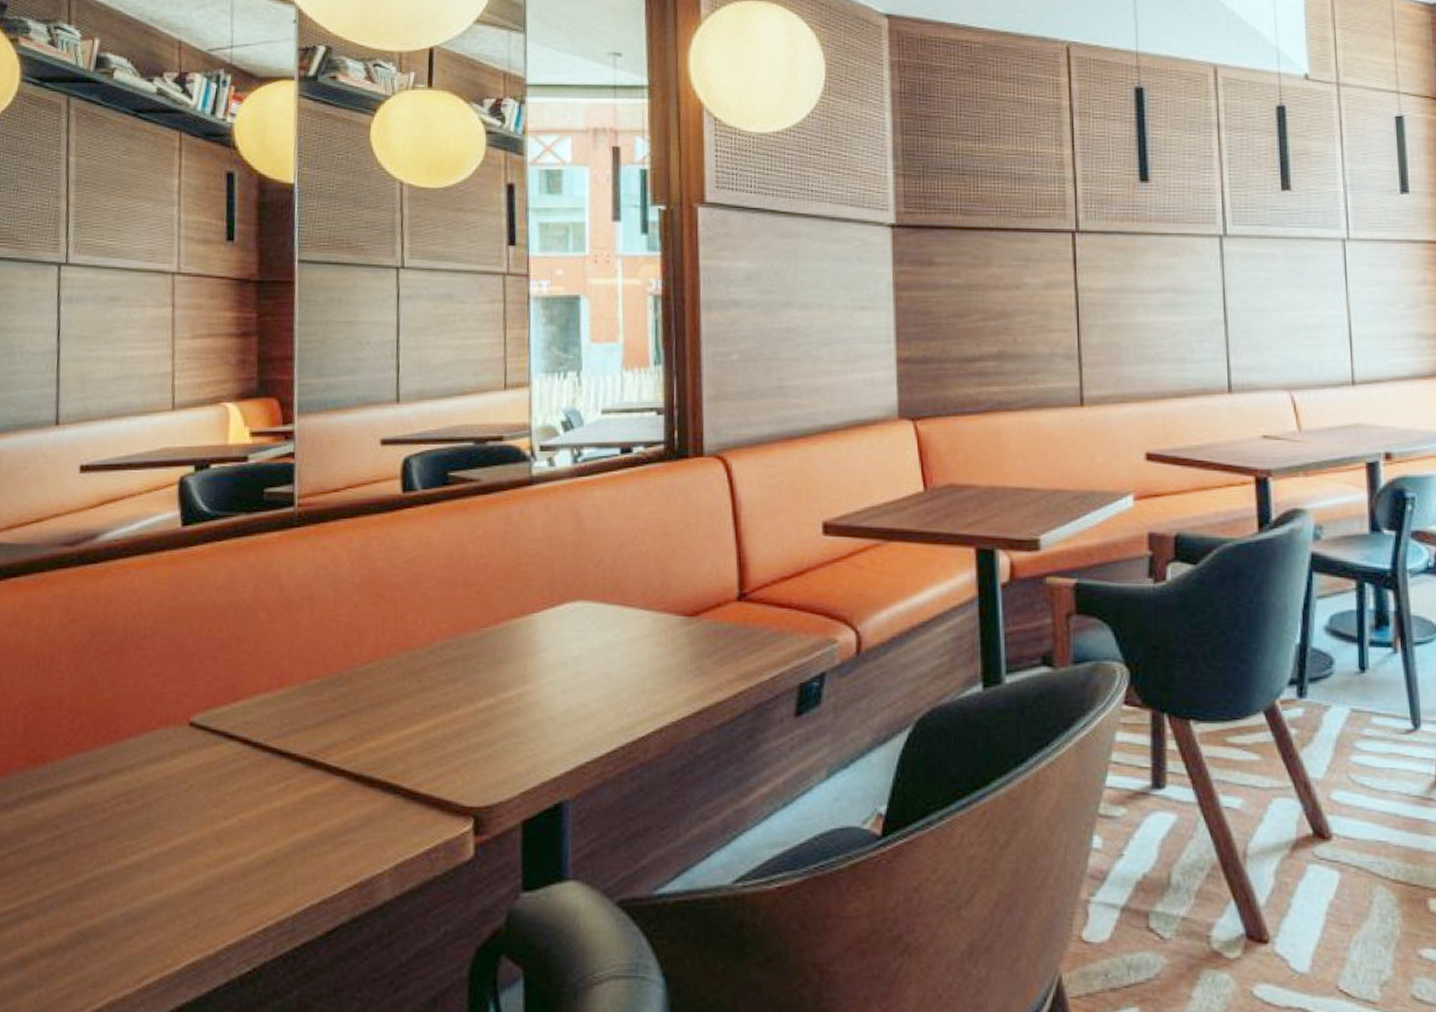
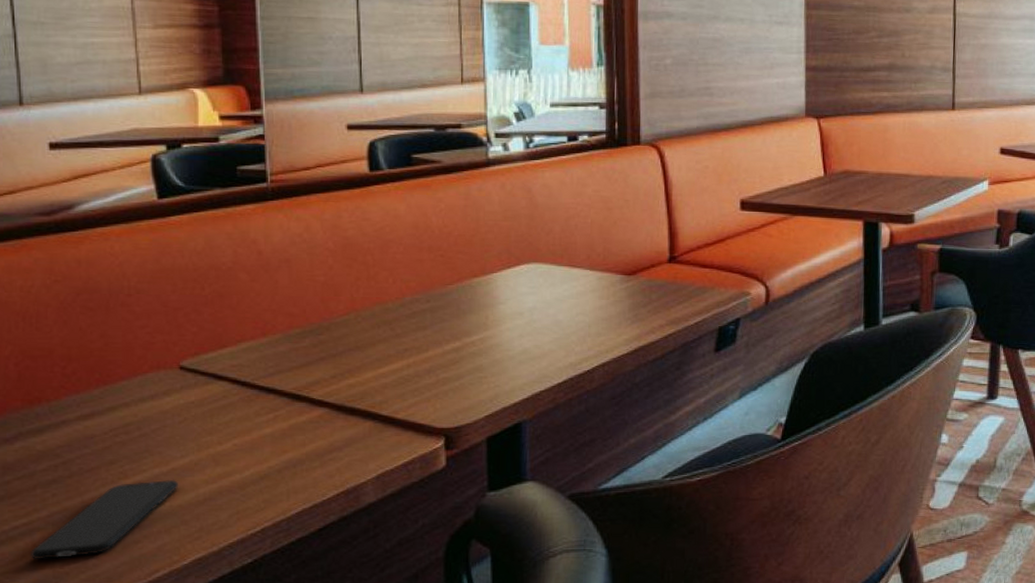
smartphone: none [16,860,178,956] -> present [29,479,178,560]

